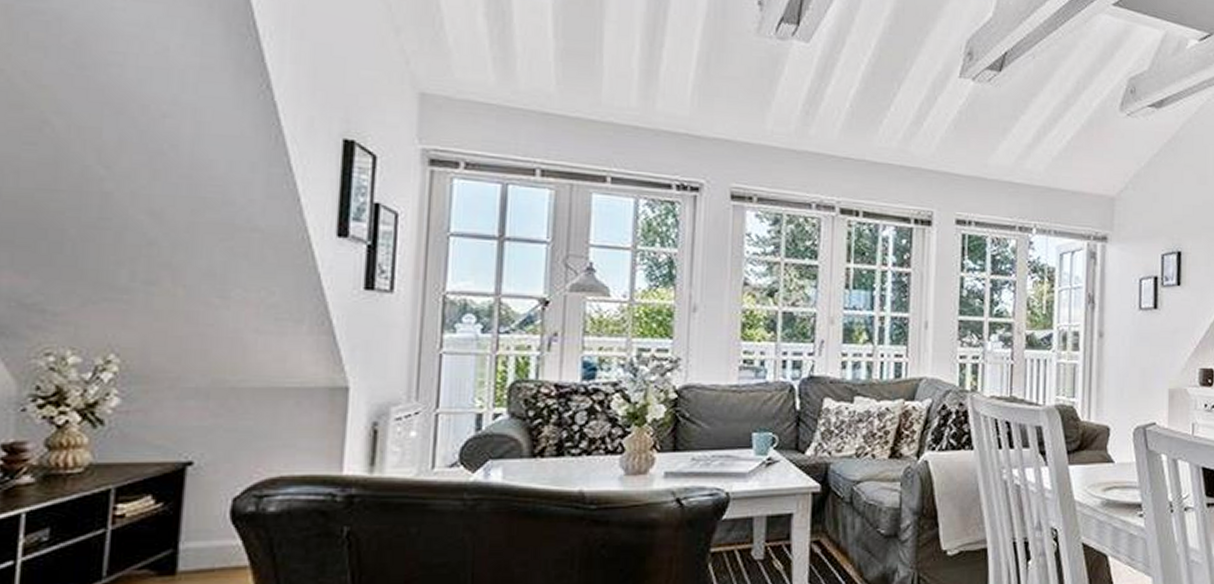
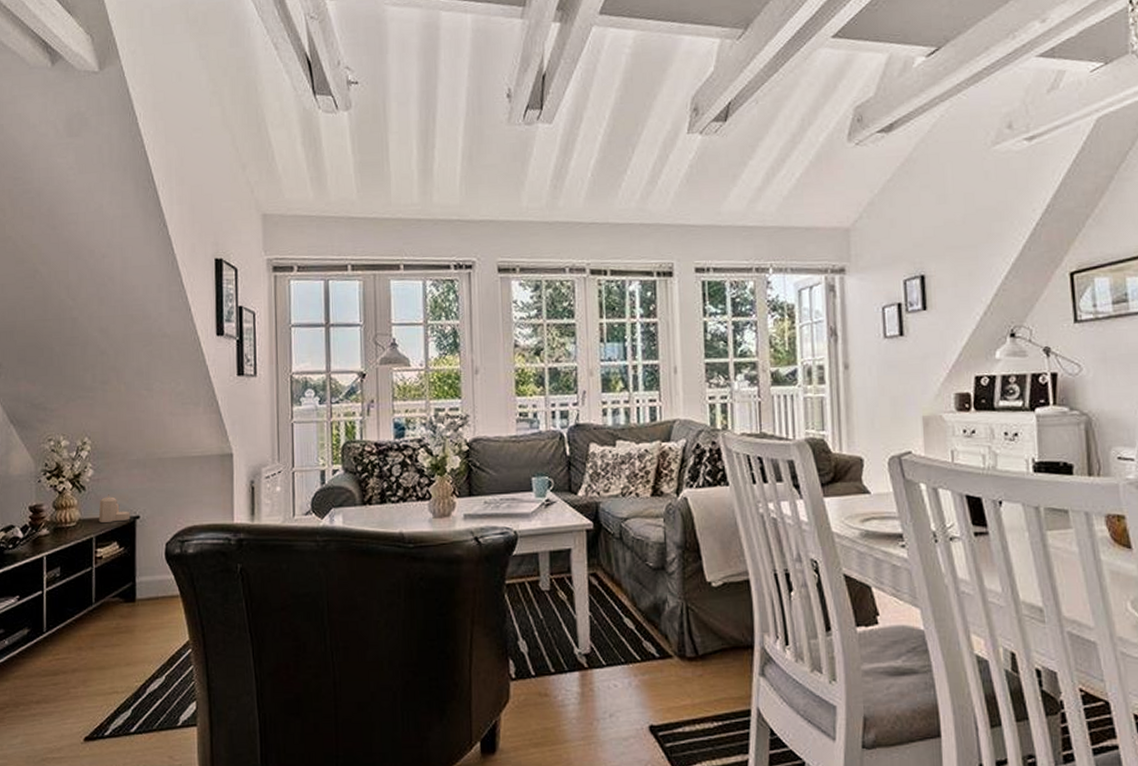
candle: none [123,432,178,469] -> present [98,494,130,522]

